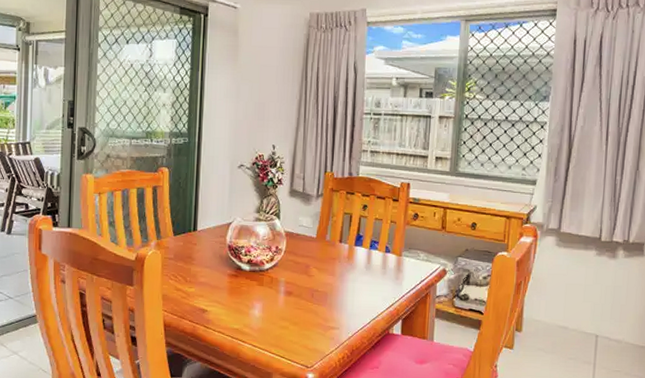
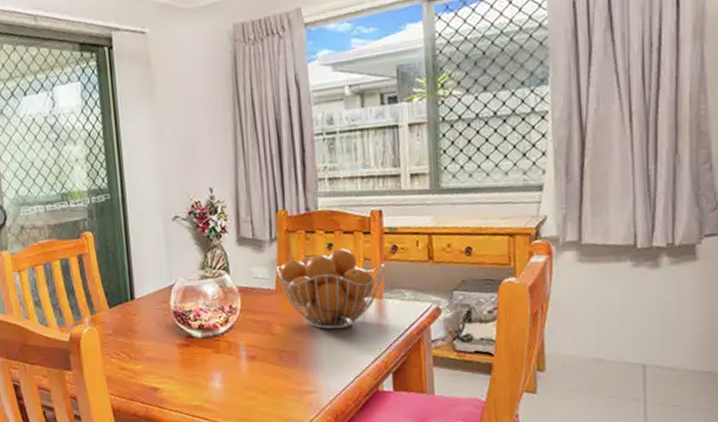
fruit basket: none [319,210,407,278] -> present [276,248,385,330]

